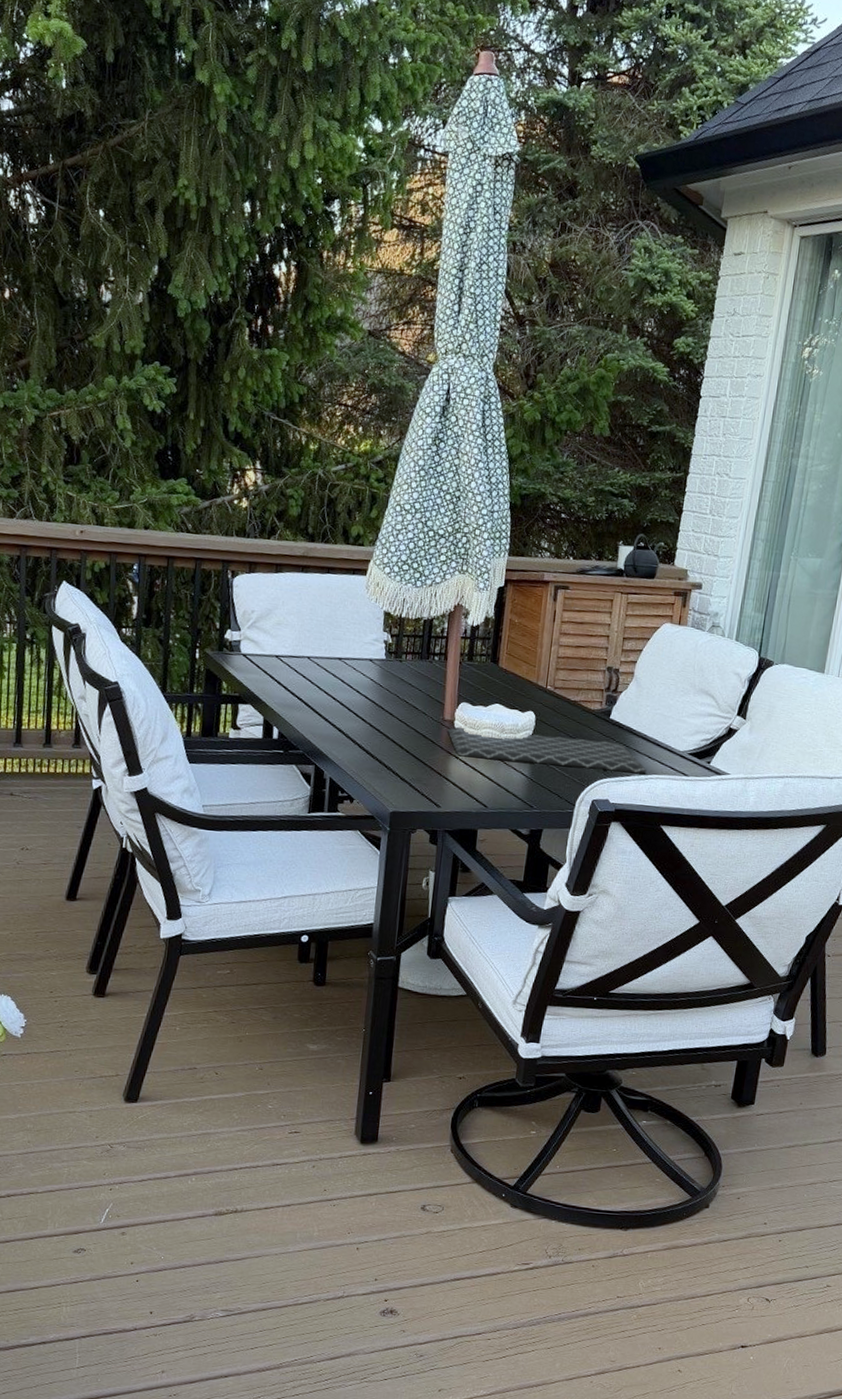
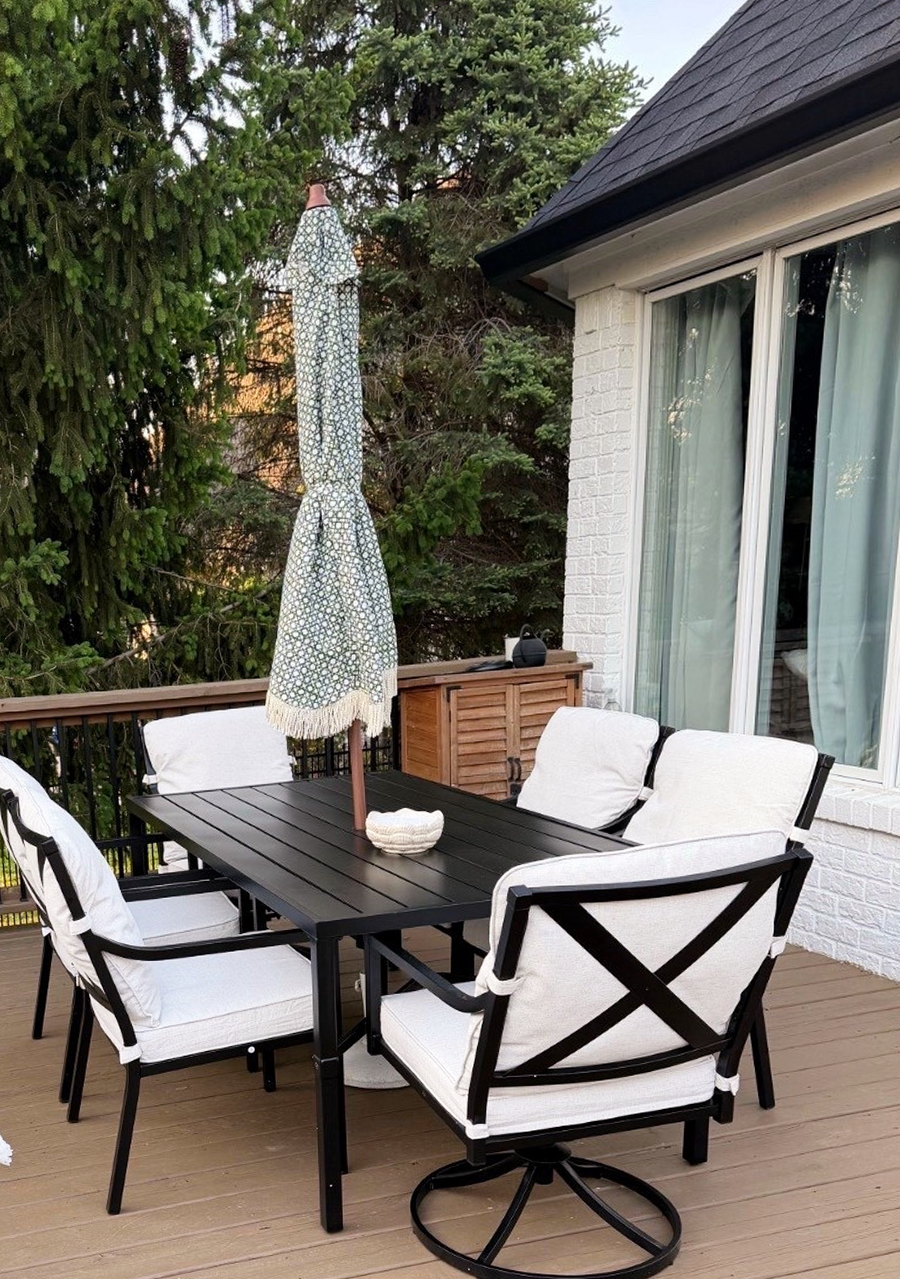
placemat: present [448,726,647,774] -> none [361,829,559,862]

